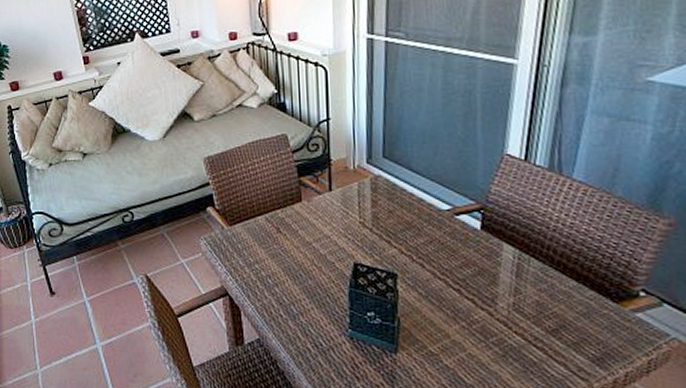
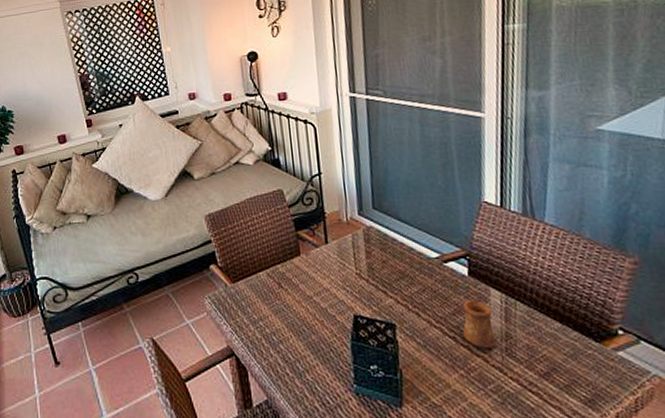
cup: none [468,254,505,303] -> present [462,300,497,349]

